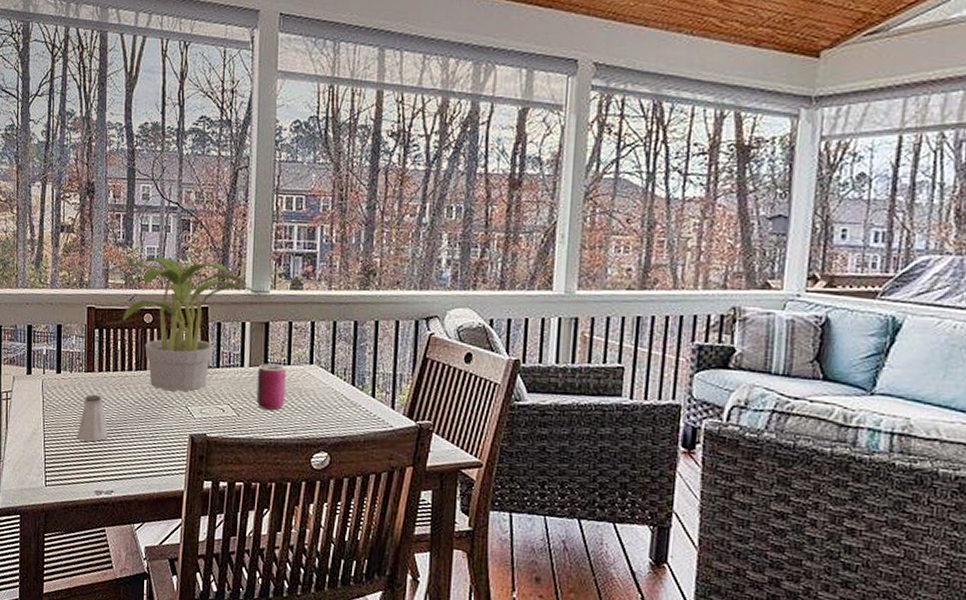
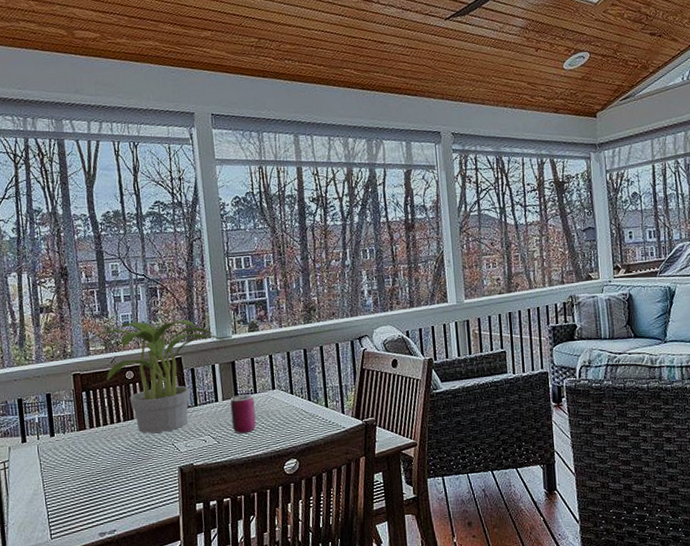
saltshaker: present [77,394,108,442] -> none [76,448,105,492]

